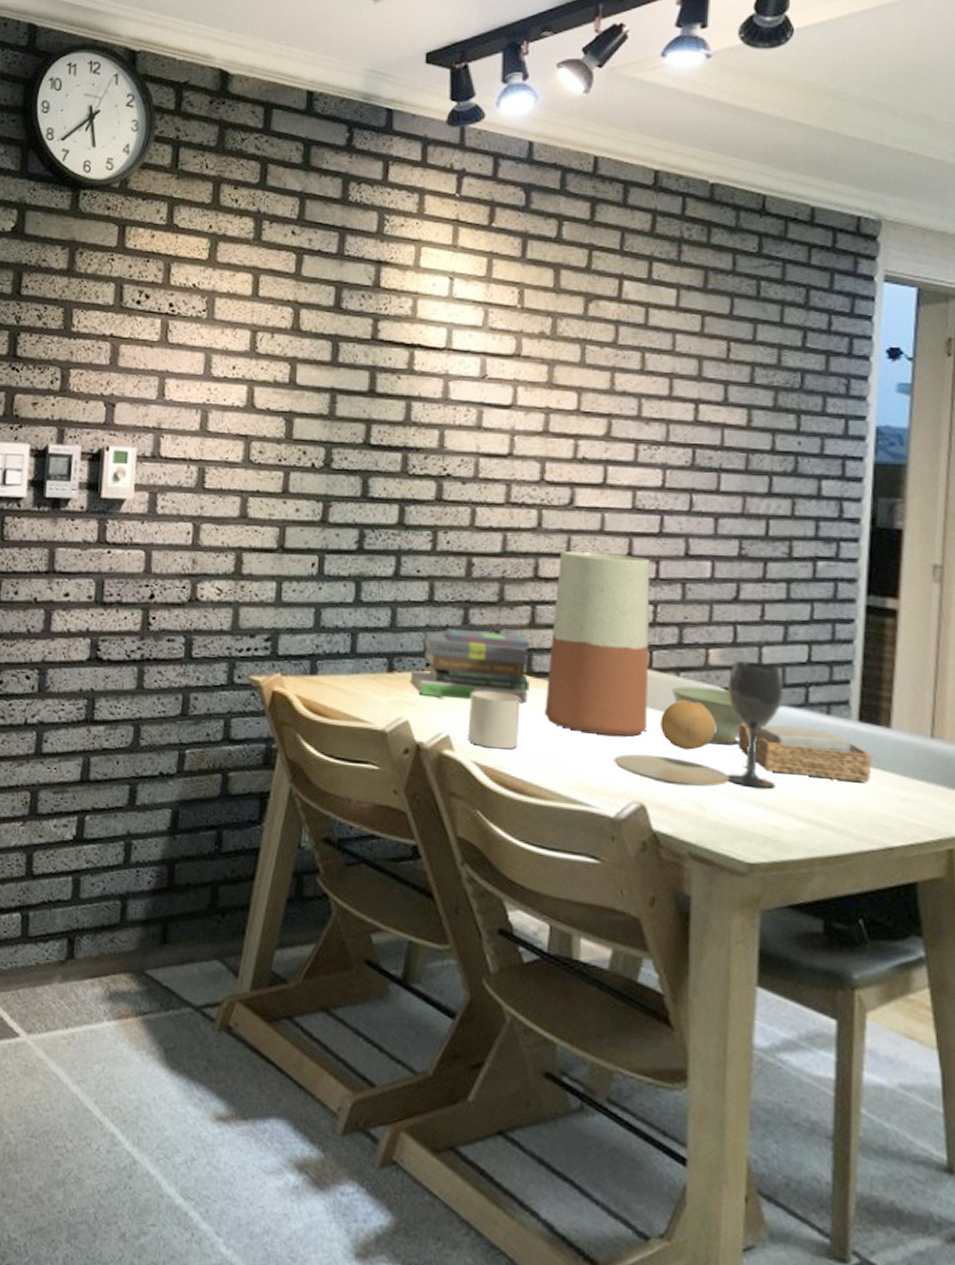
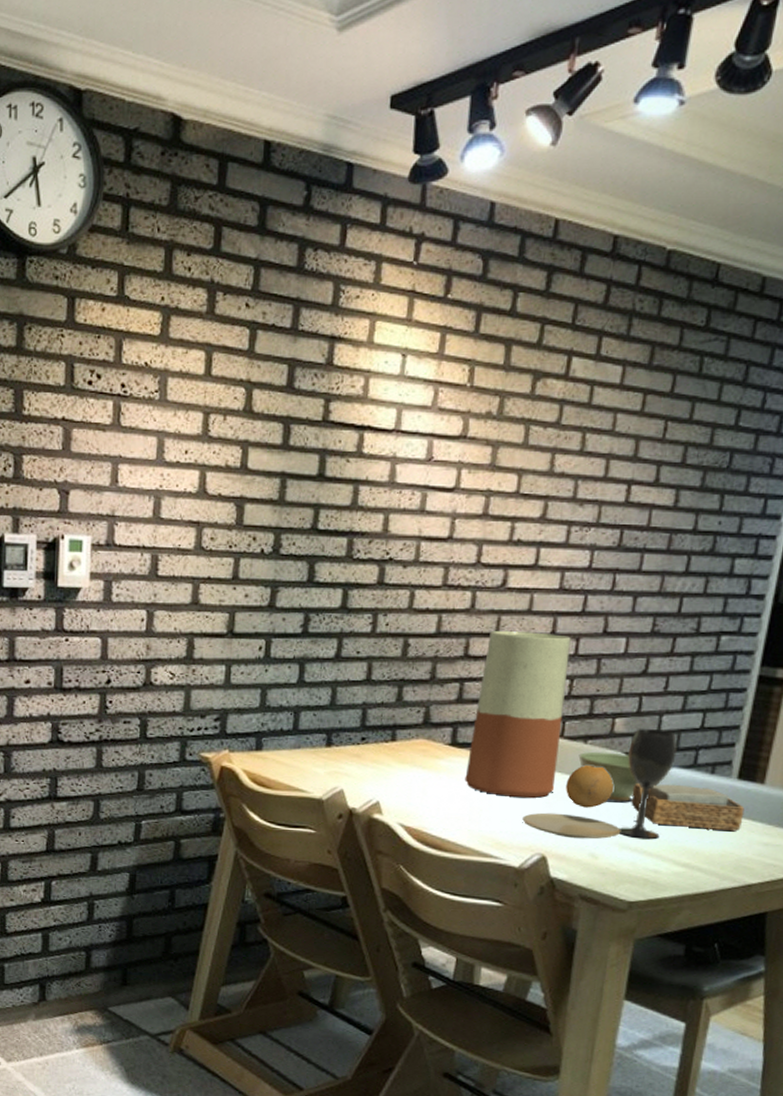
books: present [410,628,530,704] -> none [346,705,456,772]
mug: present [468,690,520,750] -> none [395,761,444,812]

